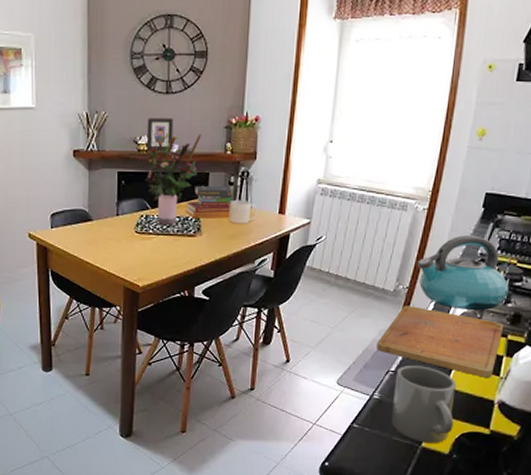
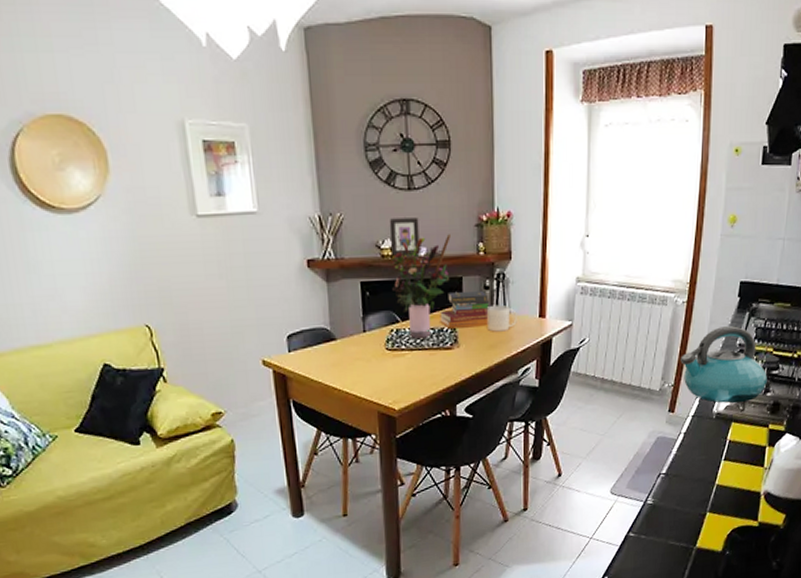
cutting board: present [376,306,504,378] -> none [647,404,765,470]
cup: present [391,366,457,444] -> none [666,465,725,544]

